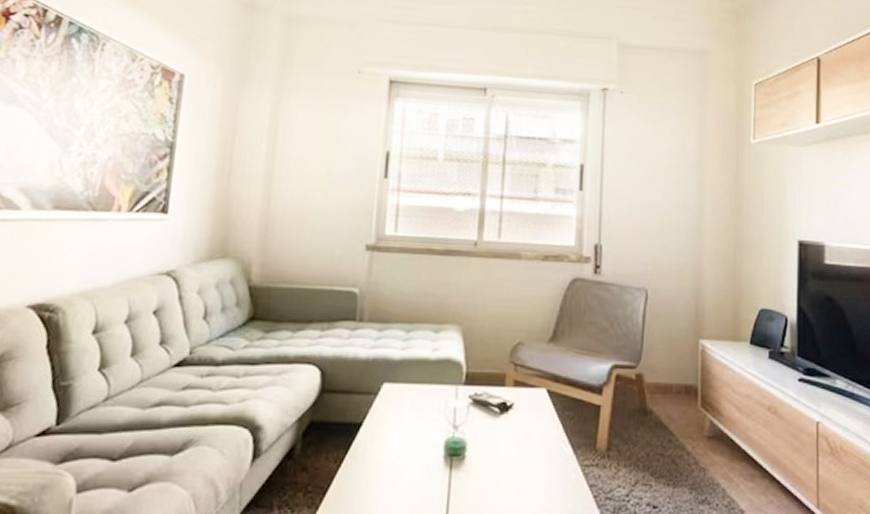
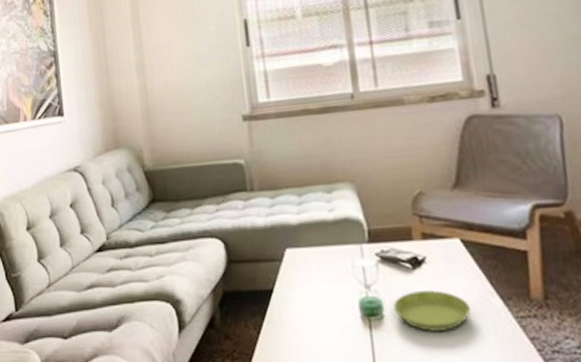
saucer: none [476,435,545,474] -> present [394,290,471,332]

